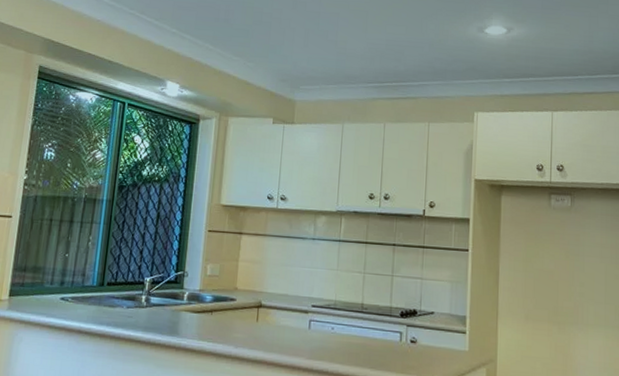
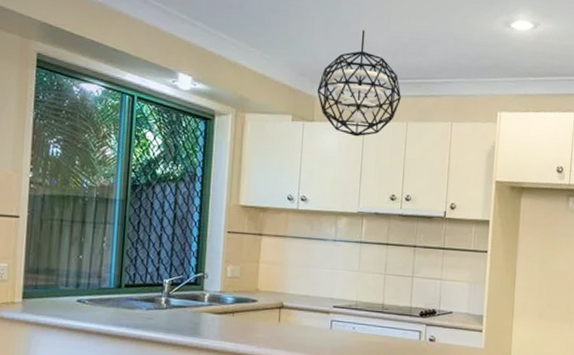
pendant light: none [297,38,379,138] -> present [317,30,401,137]

